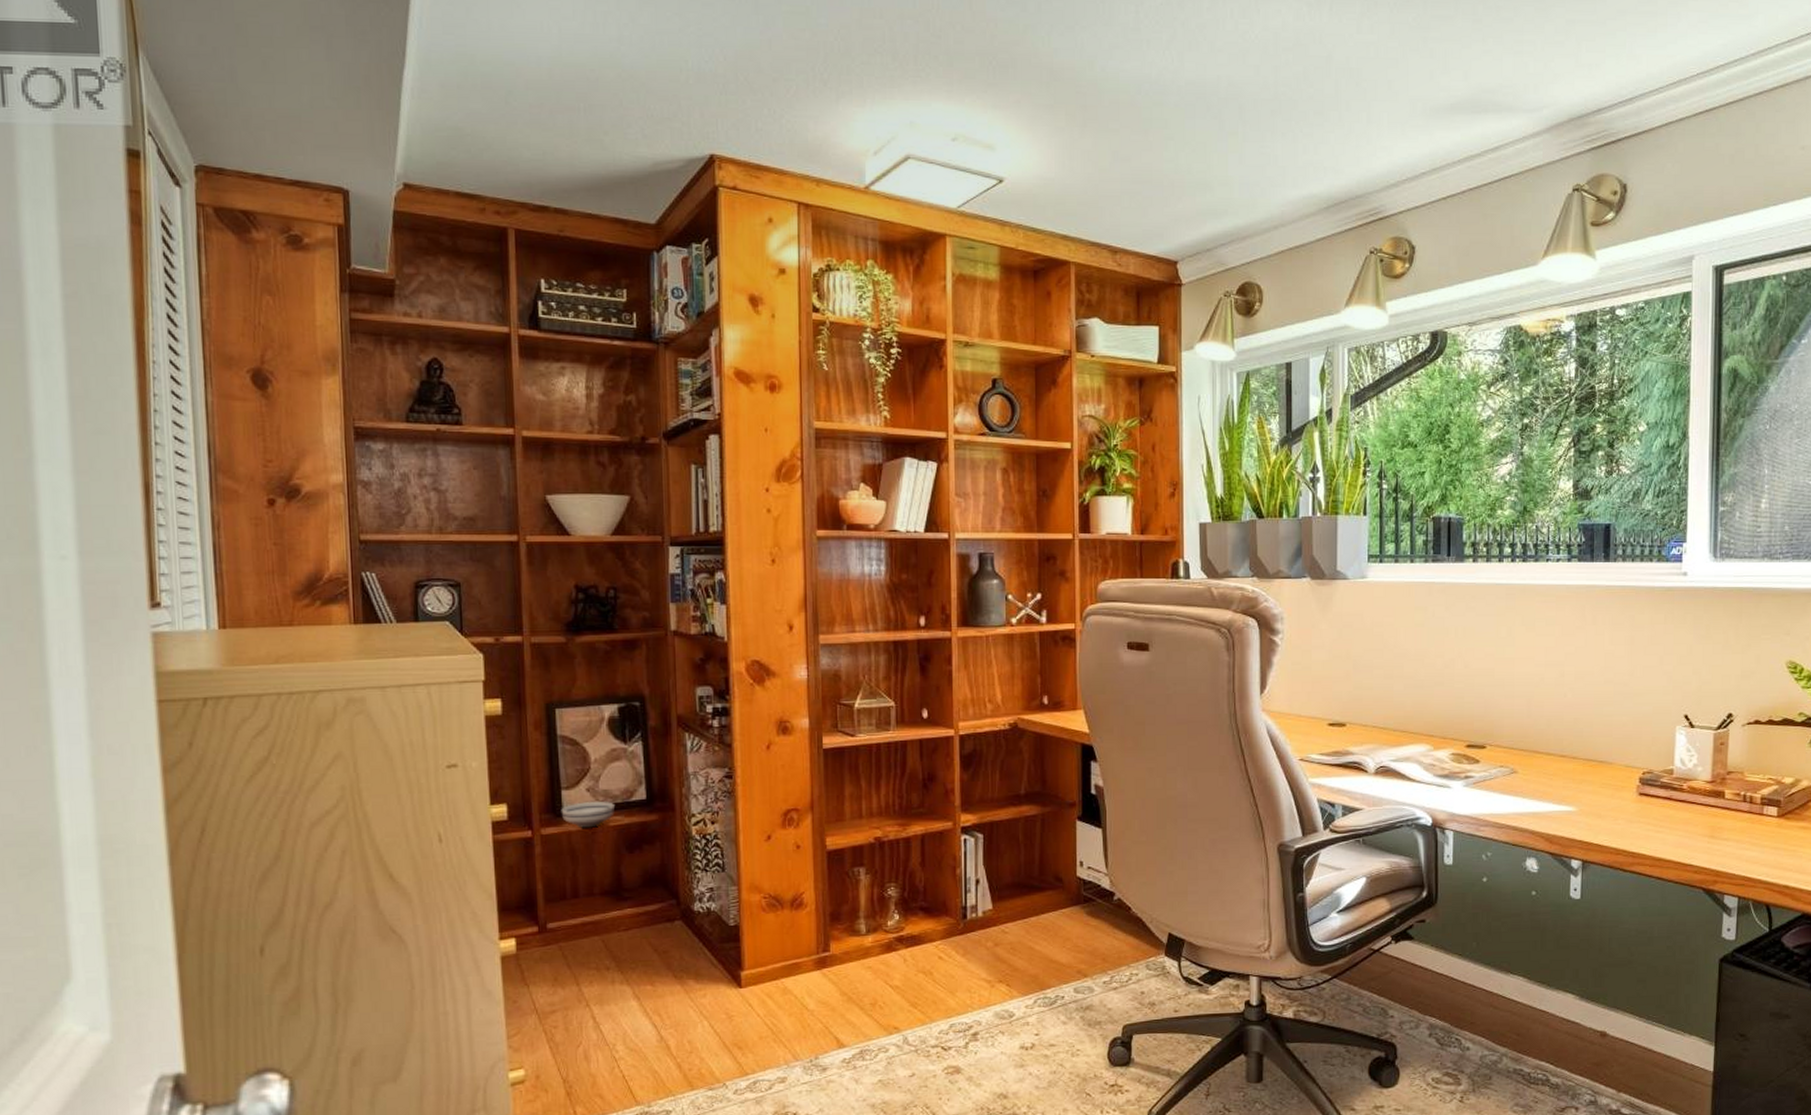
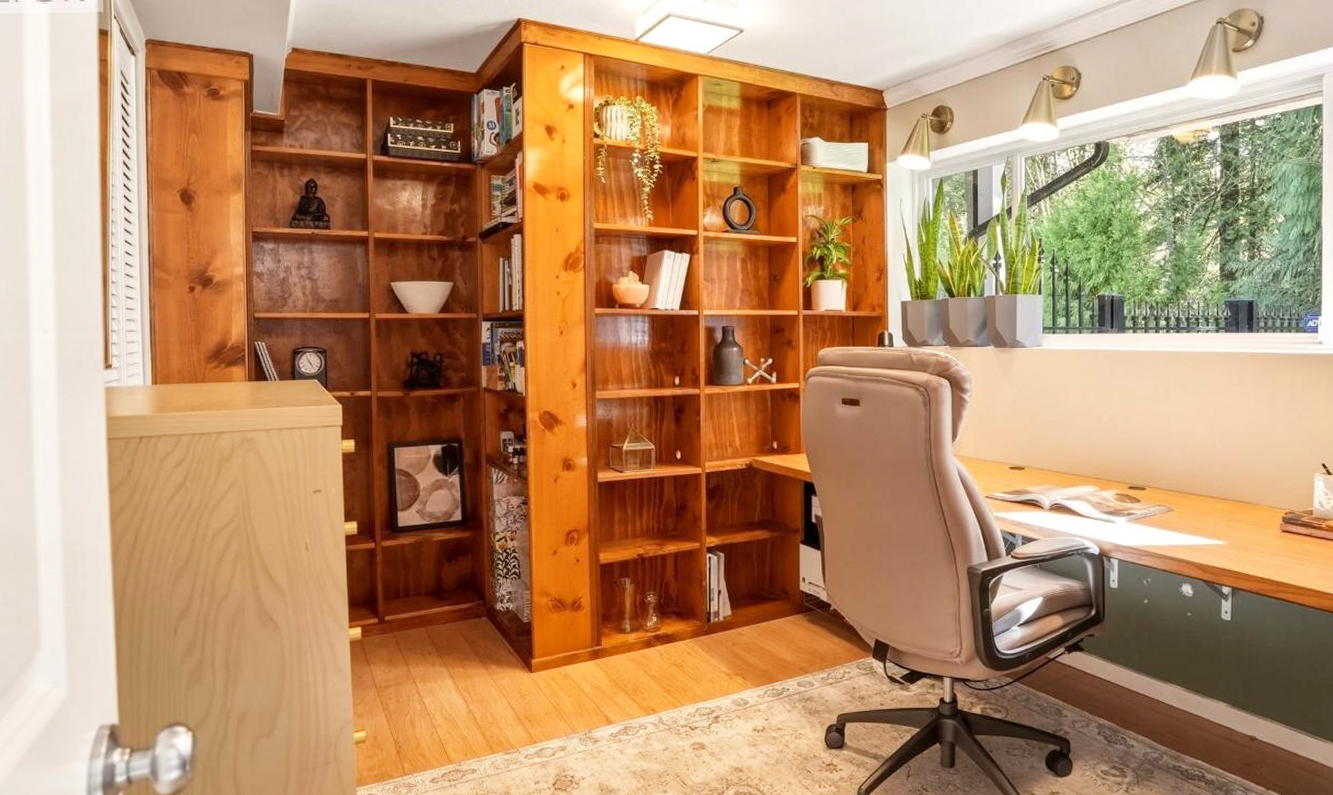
bowl: present [561,802,616,827] -> none [397,521,438,541]

